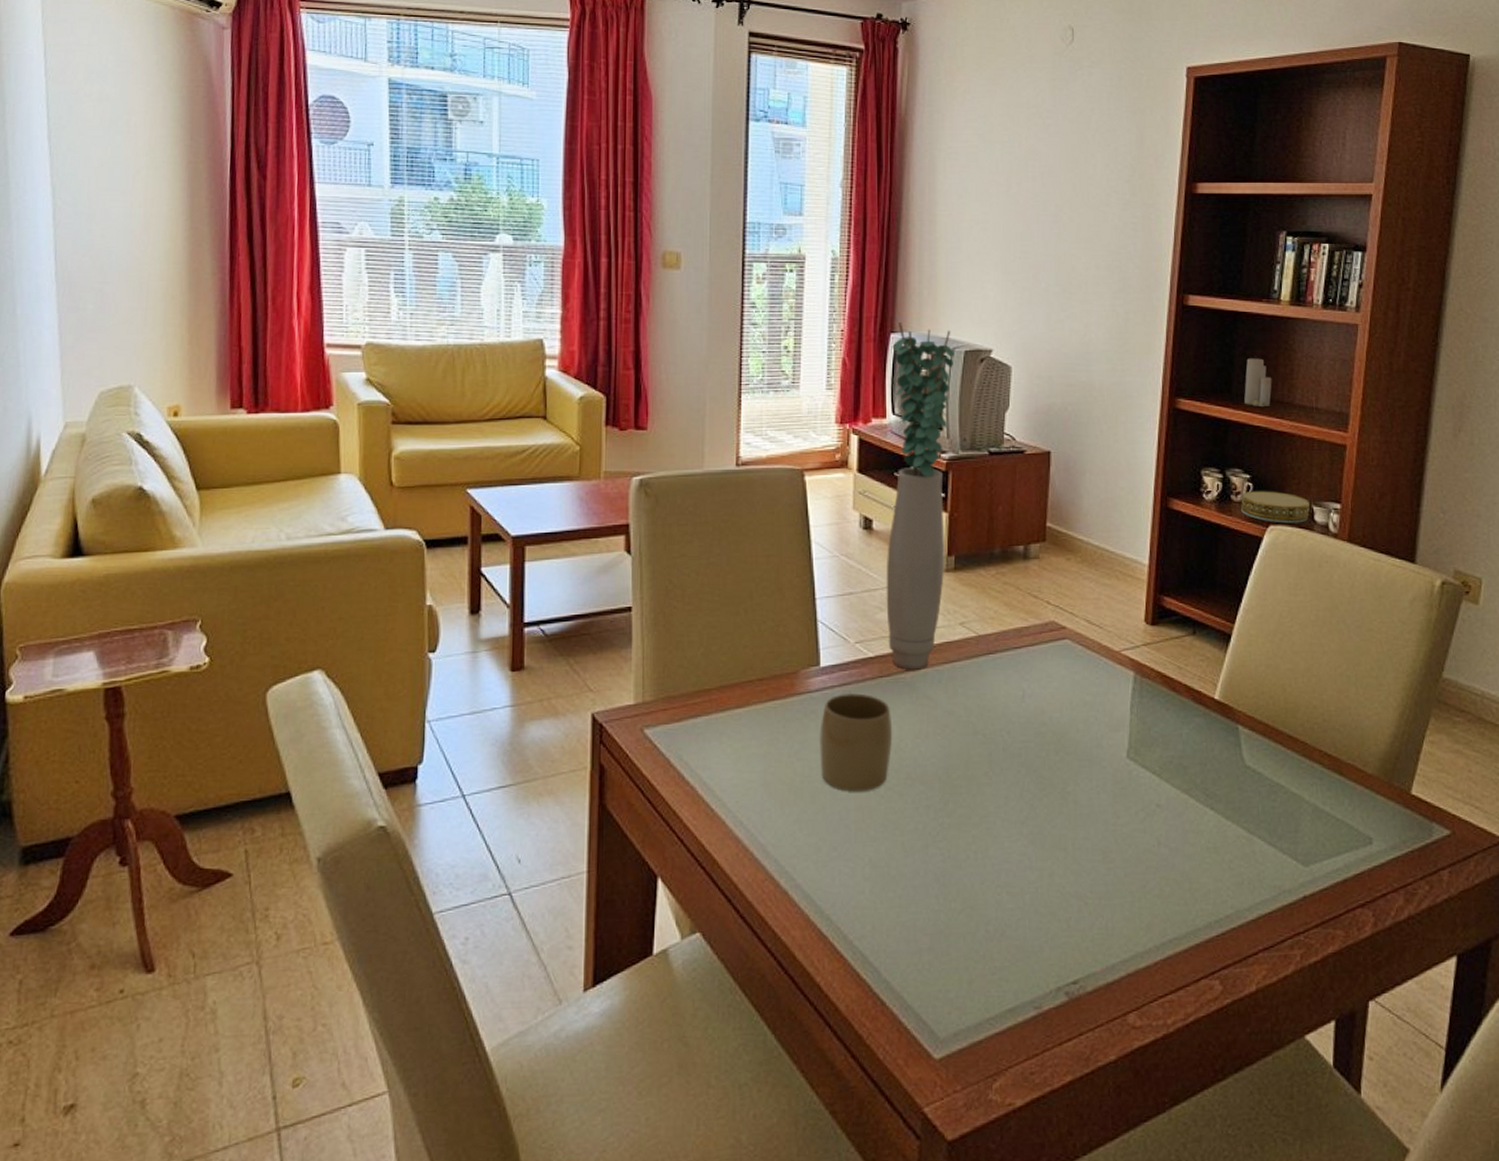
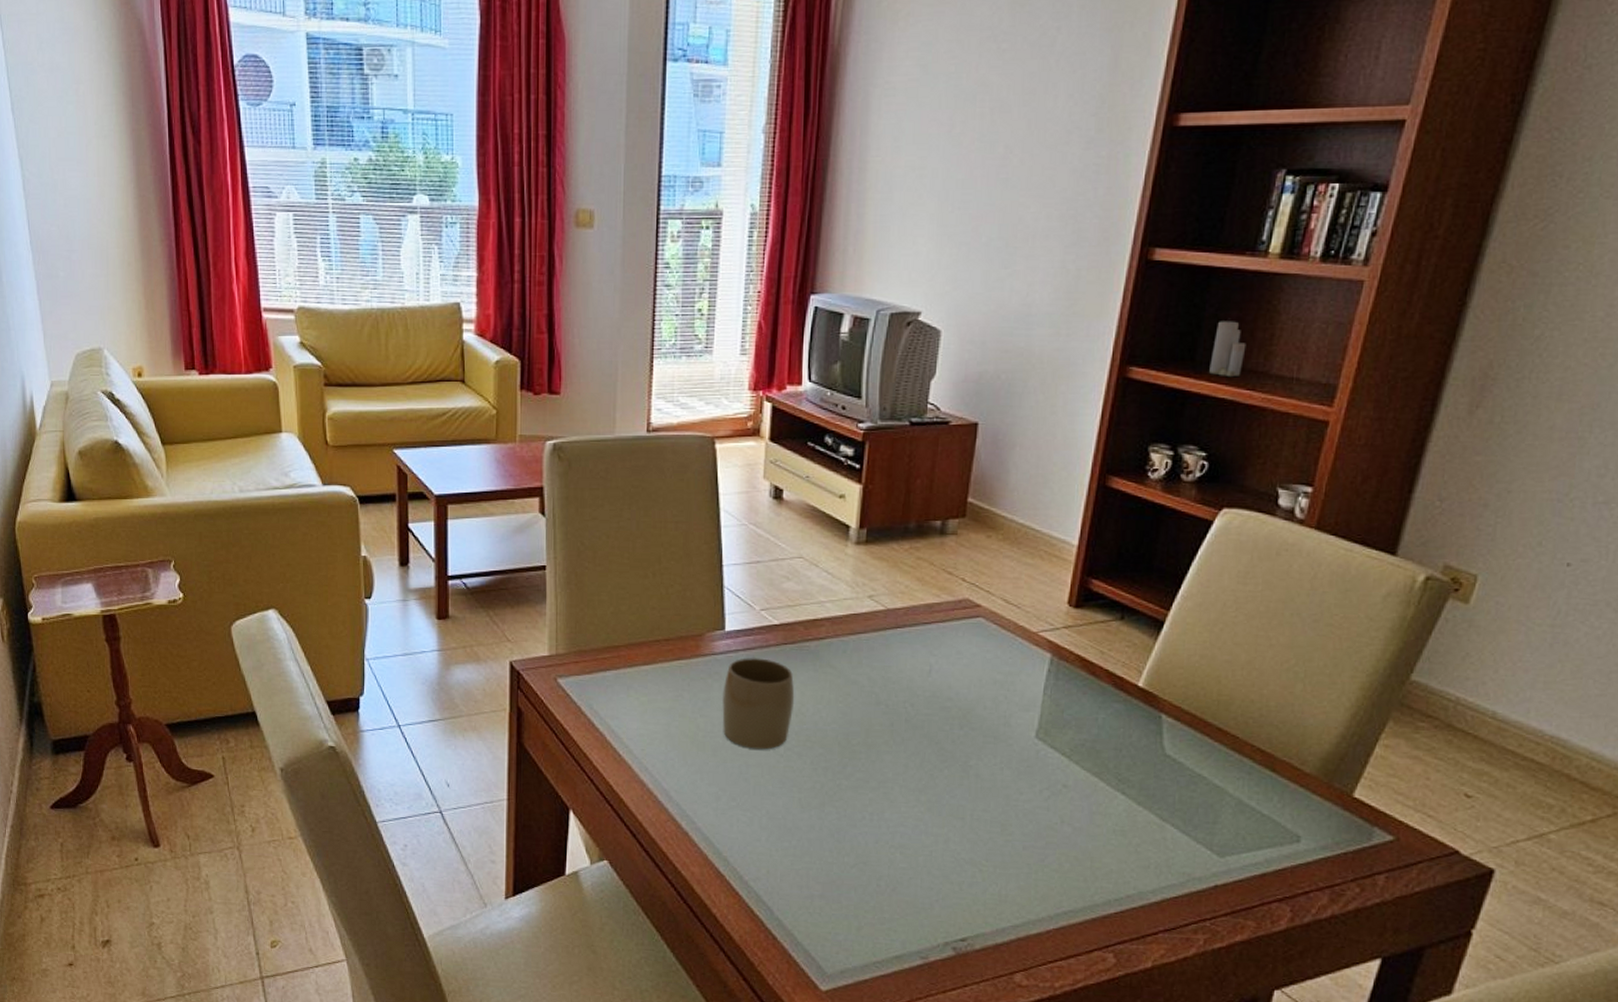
vase: present [886,322,956,670] -> none [793,283,880,639]
decorative box: present [1240,490,1310,524] -> none [1190,469,1274,507]

